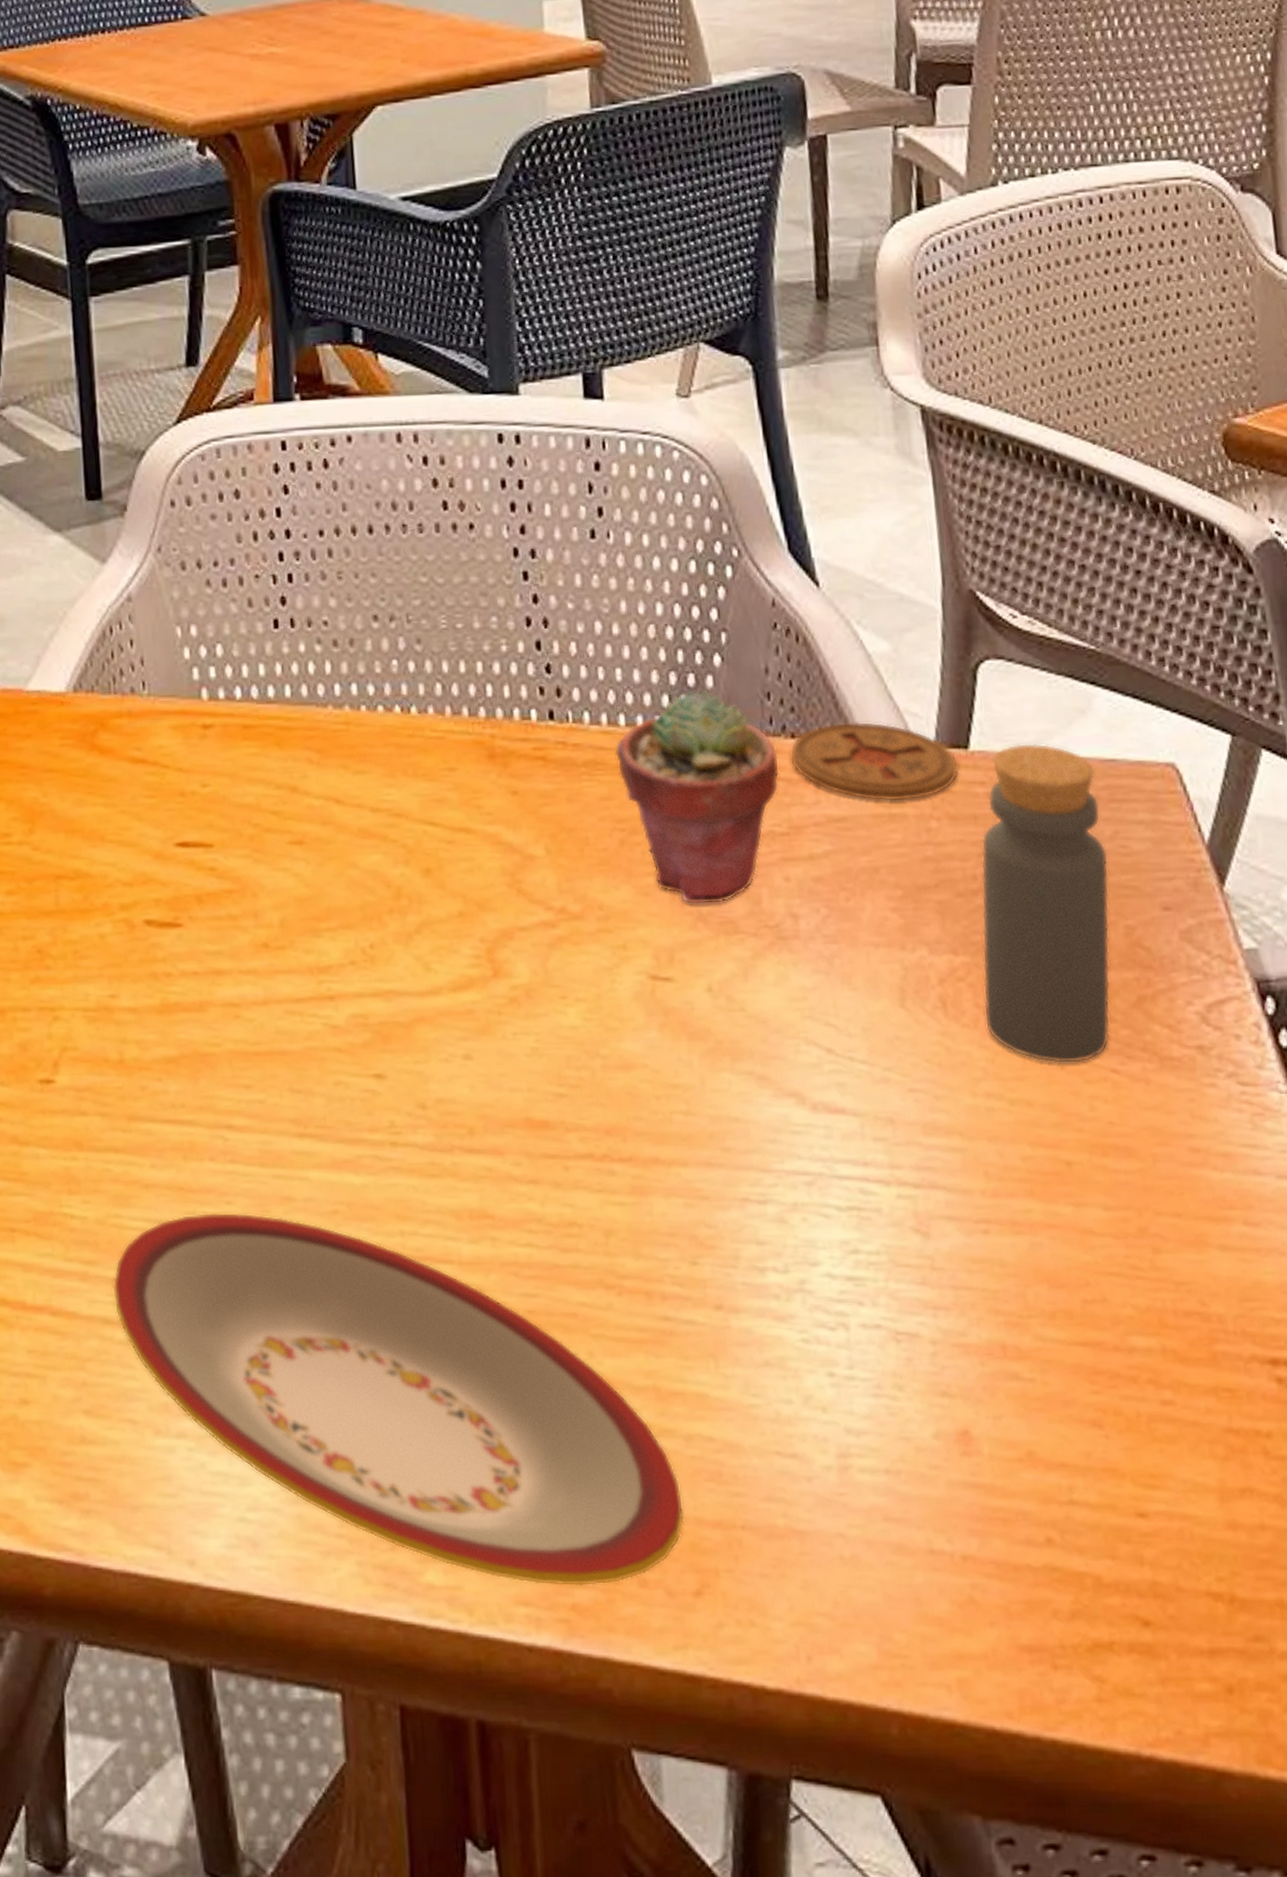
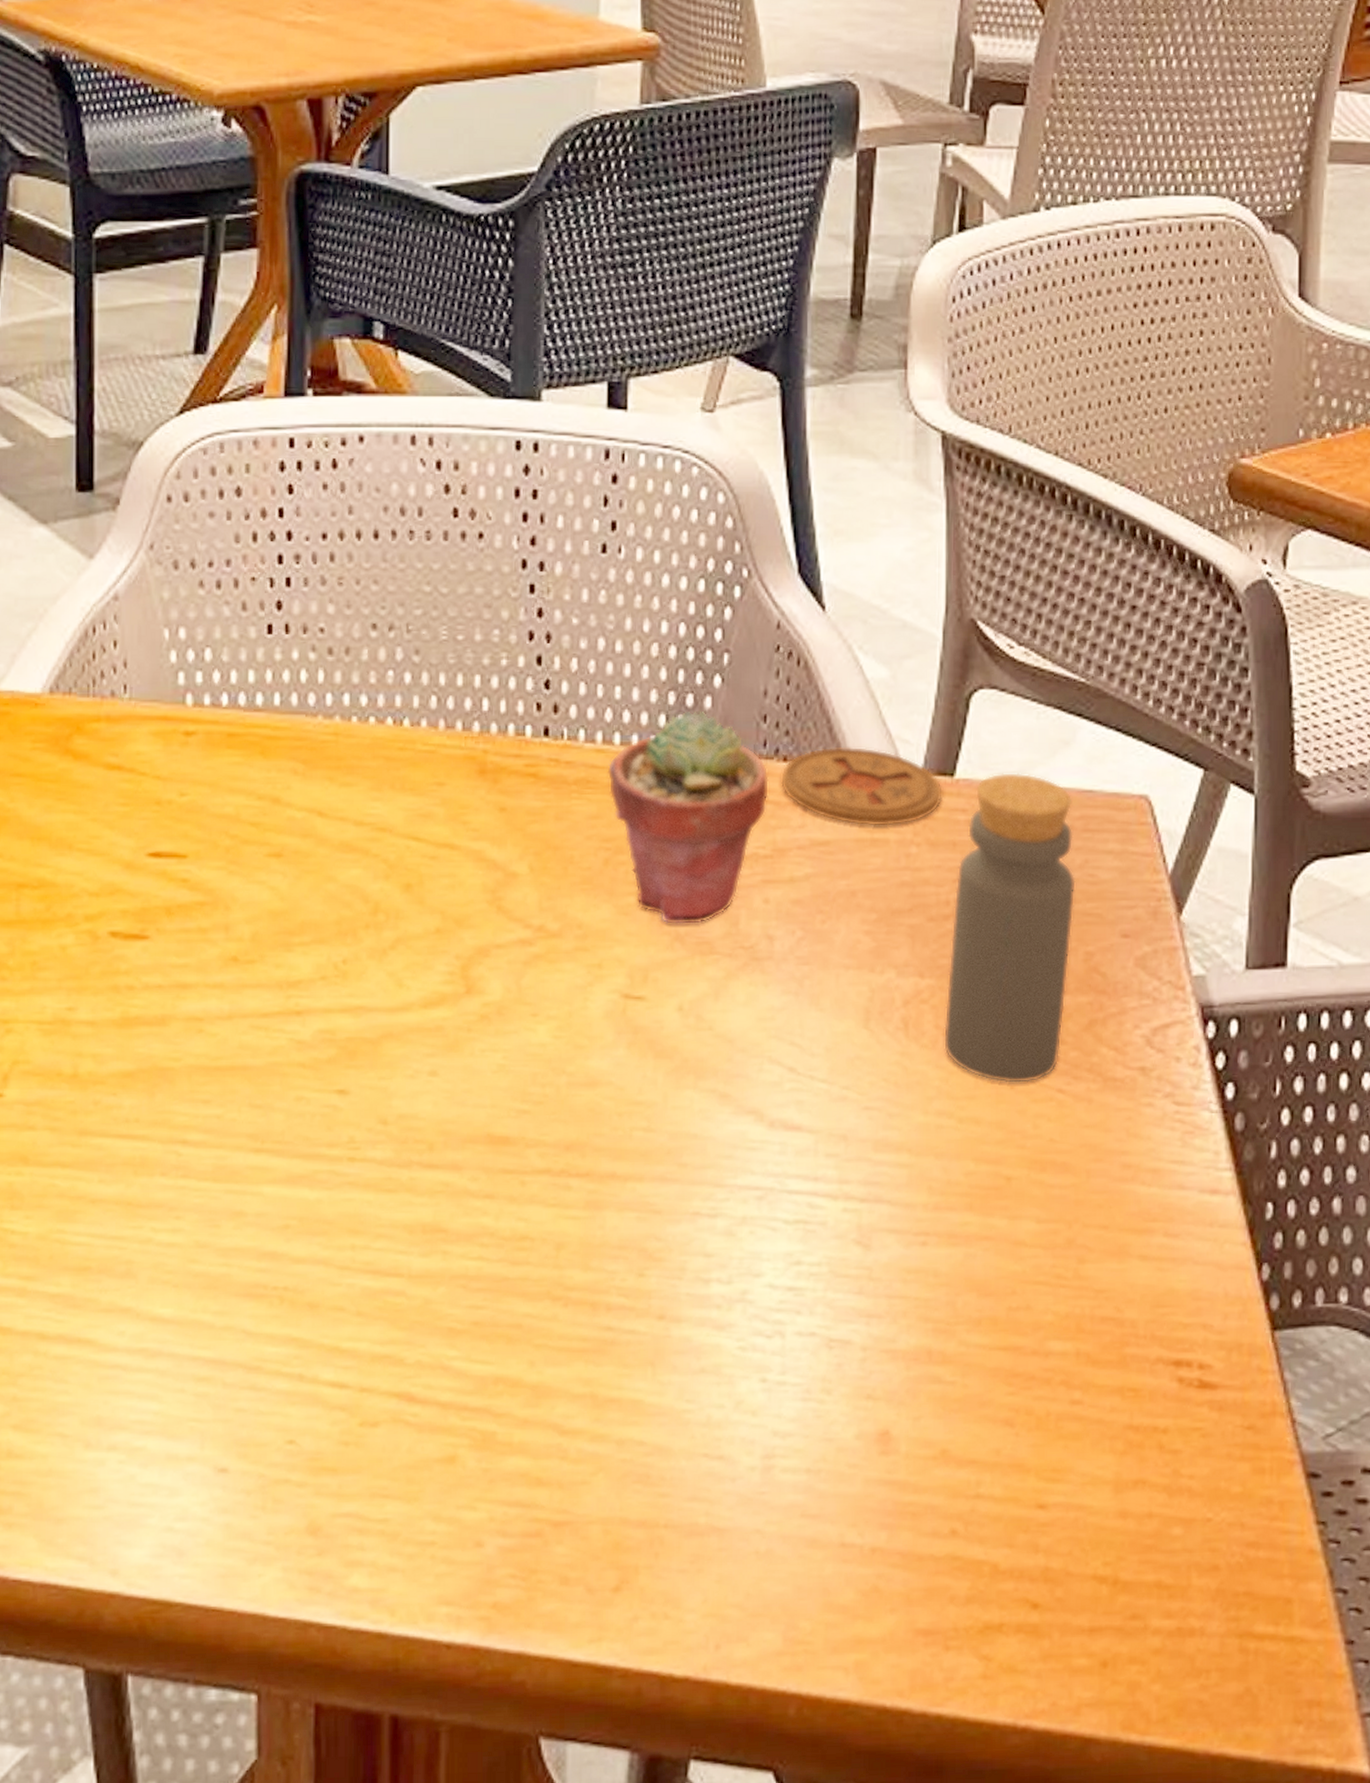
plate: present [112,1212,685,1587] -> none [51,1227,610,1586]

